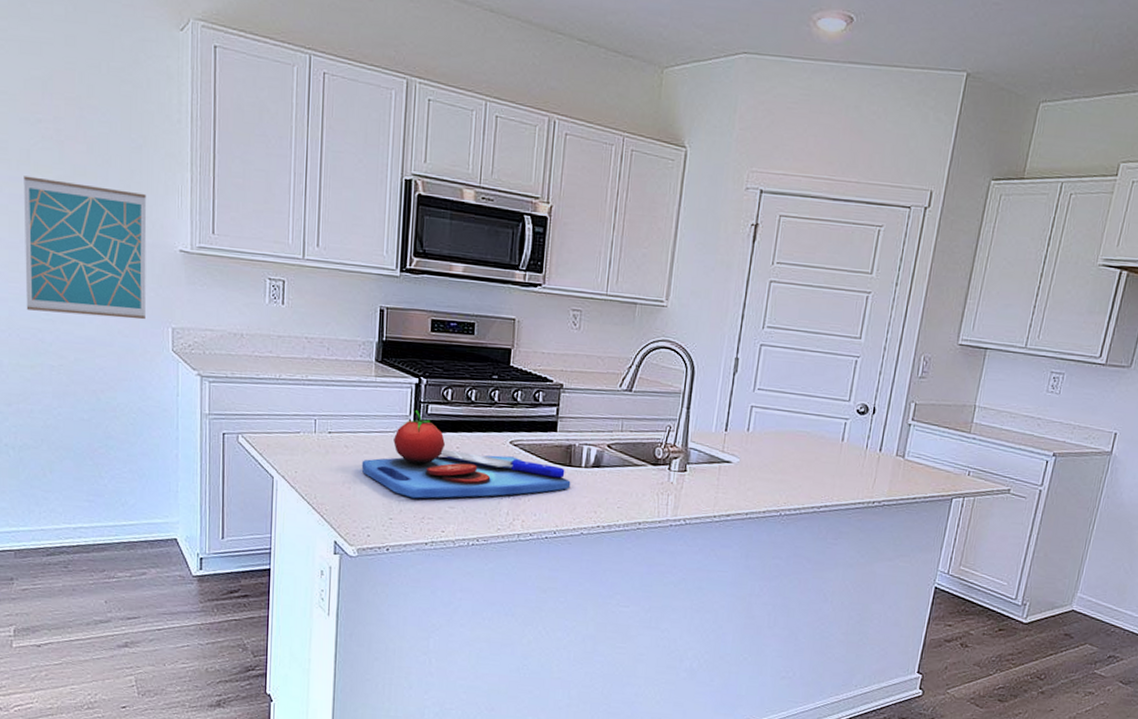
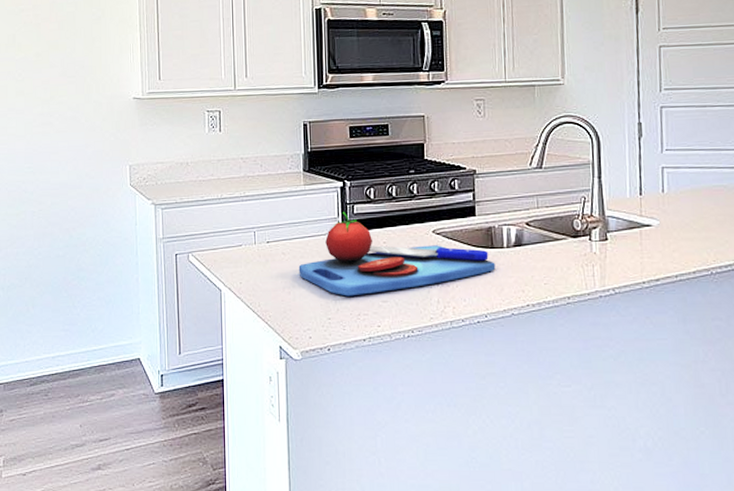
wall art: present [23,176,147,320] -> none [10,55,107,166]

